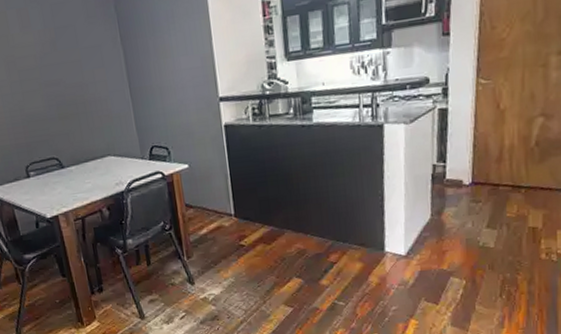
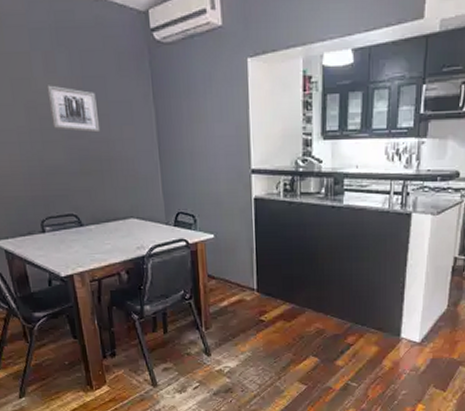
wall art: none [23,39,74,80] -> present [46,85,101,133]

